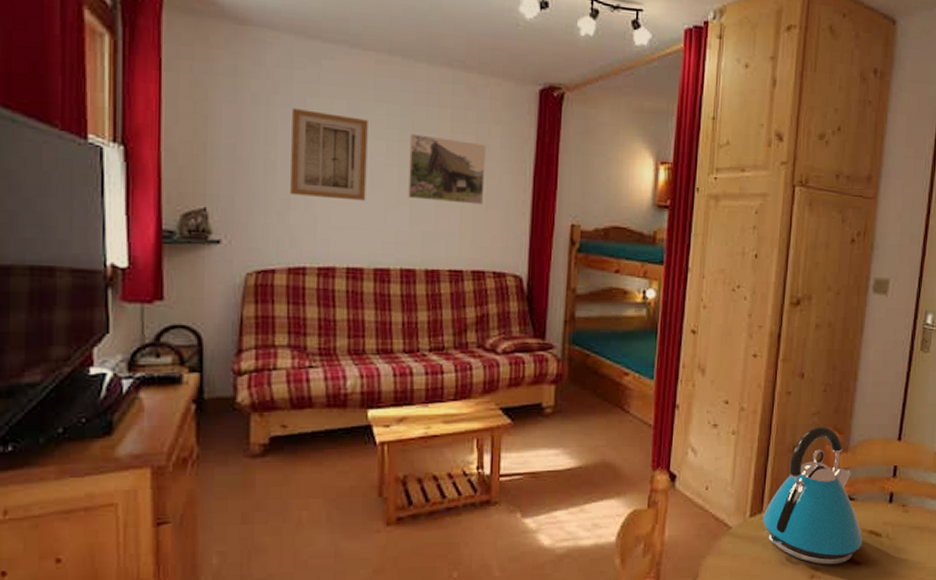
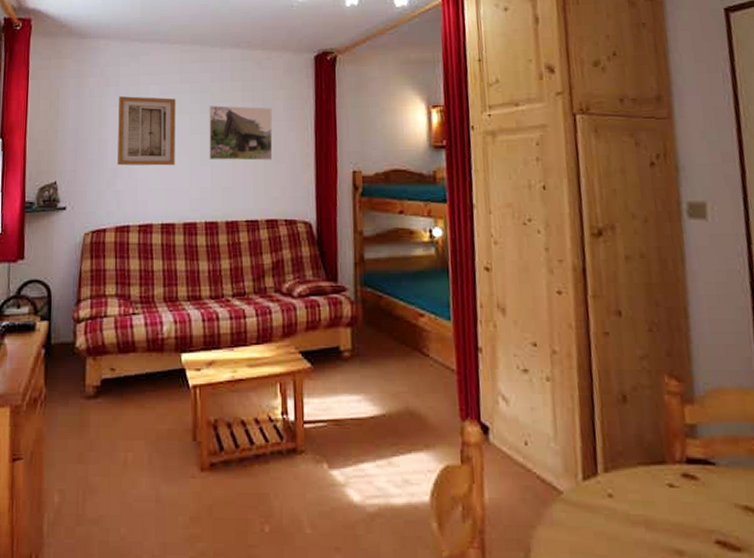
kettle: present [762,427,863,565] -> none [598,373,738,549]

